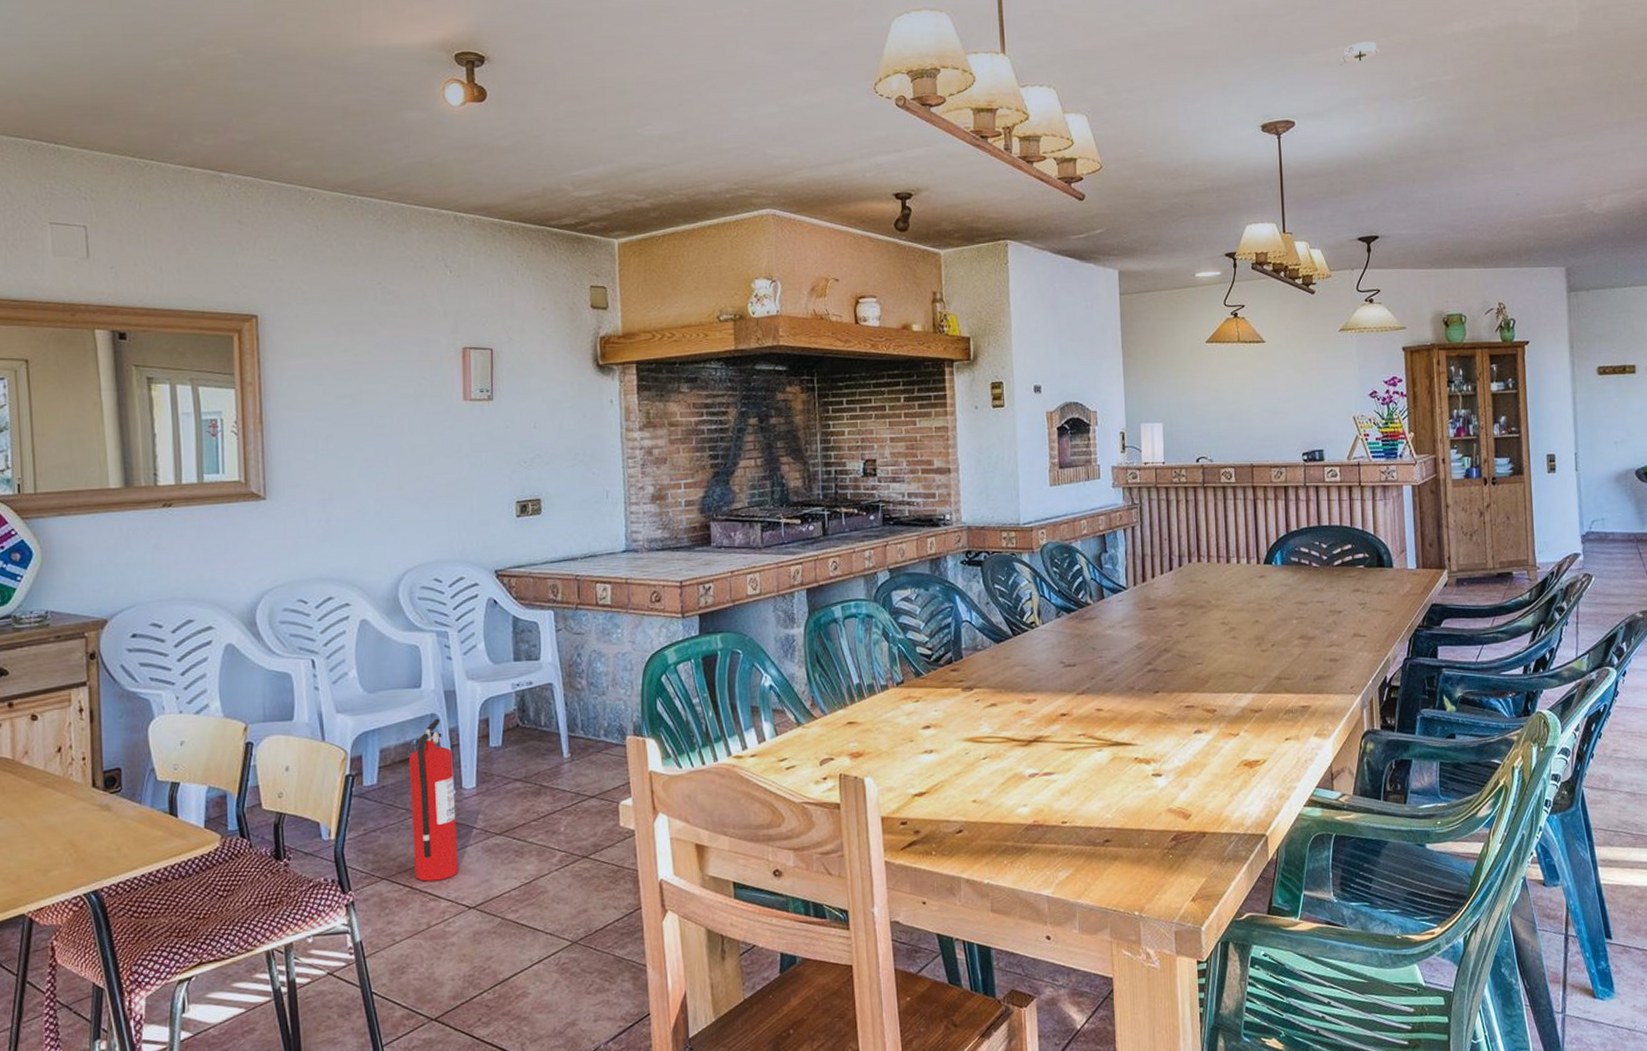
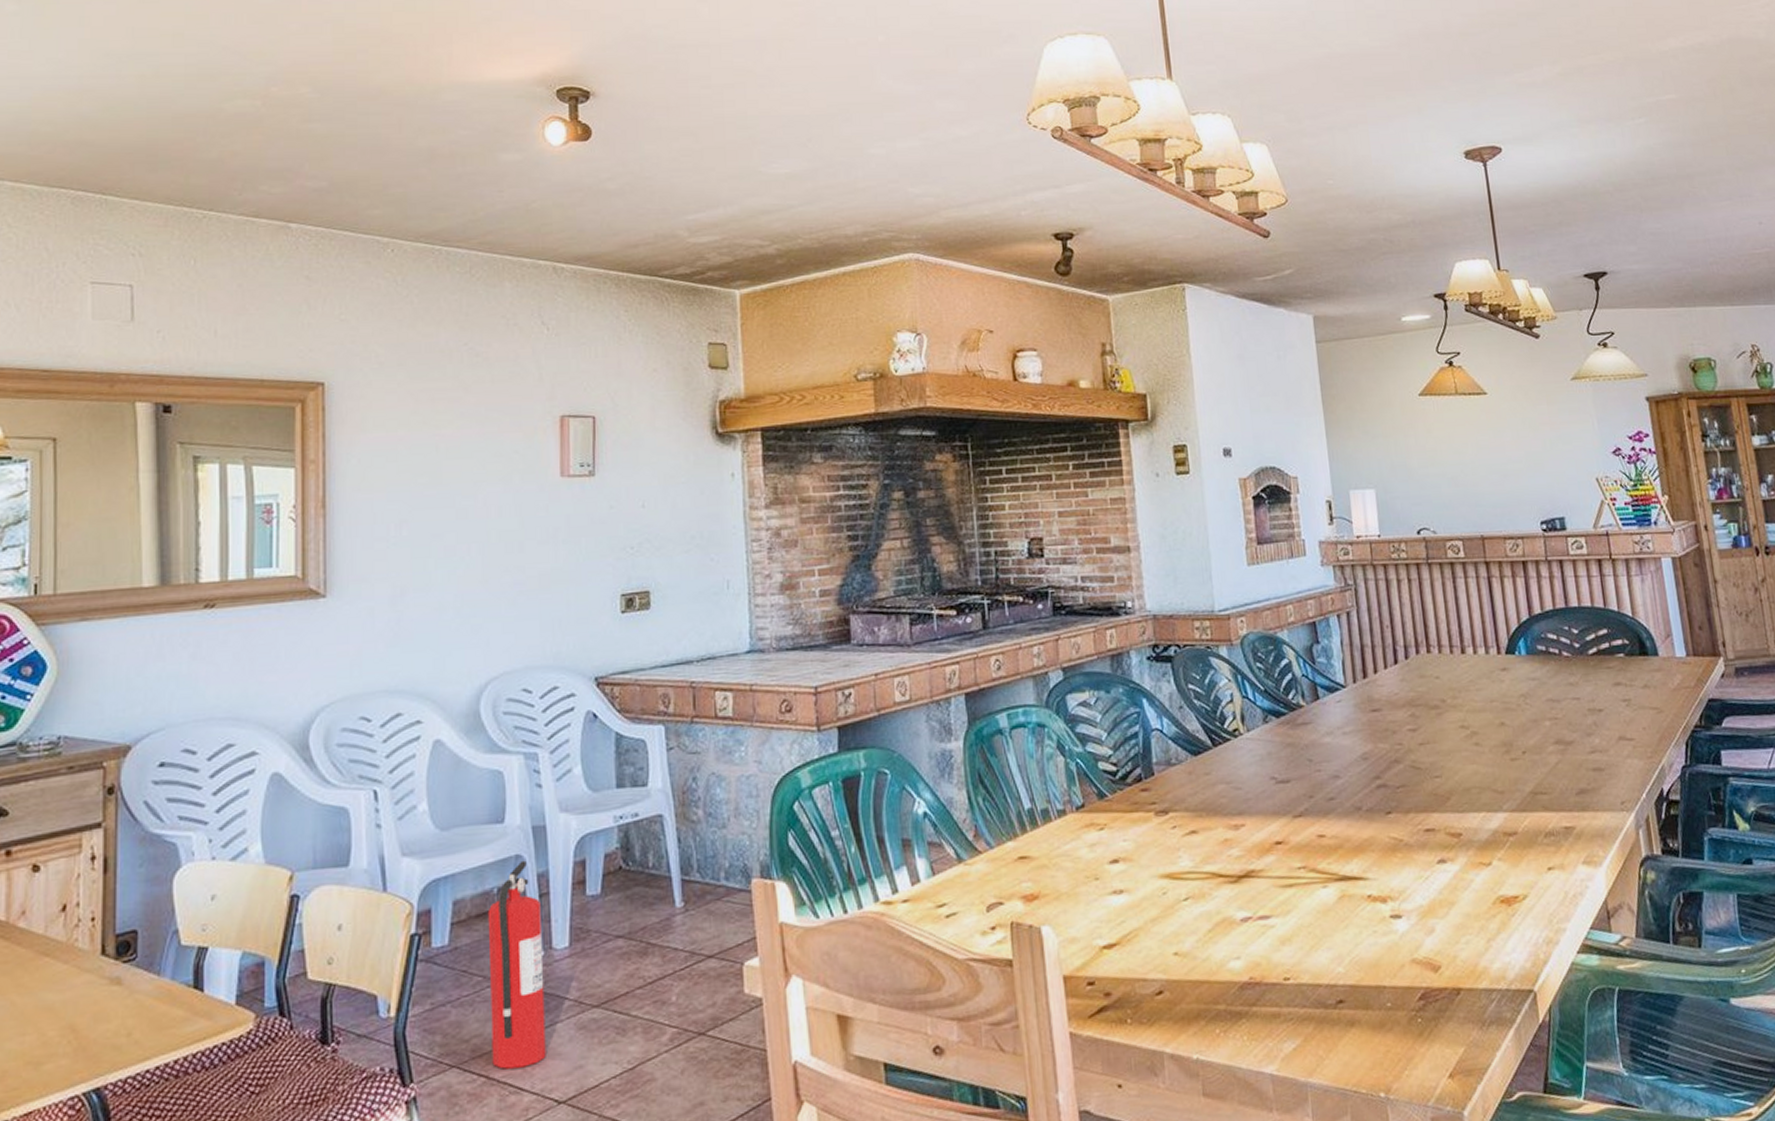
smoke detector: present [1340,42,1380,65] -> none [1546,60,1591,86]

